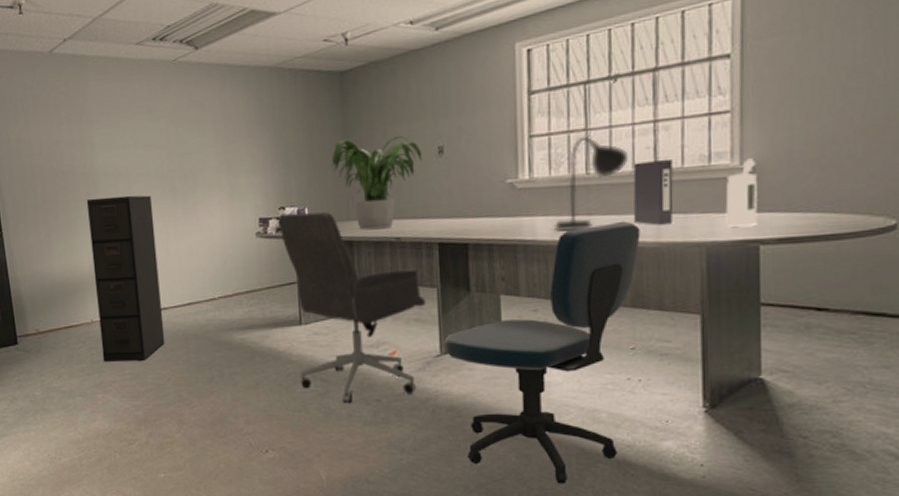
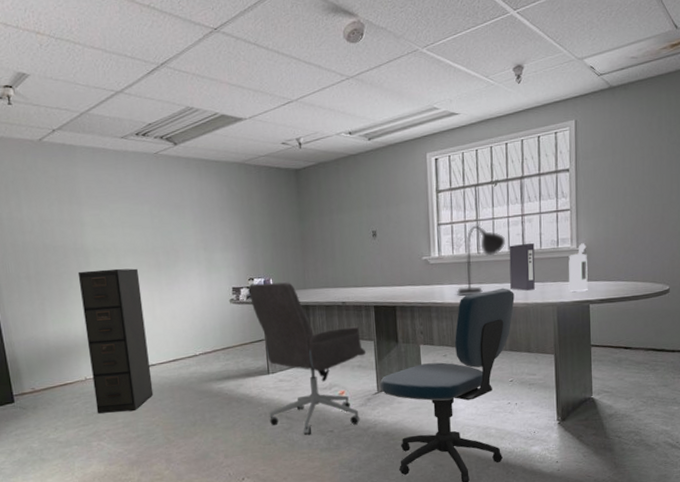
potted plant: present [331,135,423,230] -> none [290,221,361,297]

